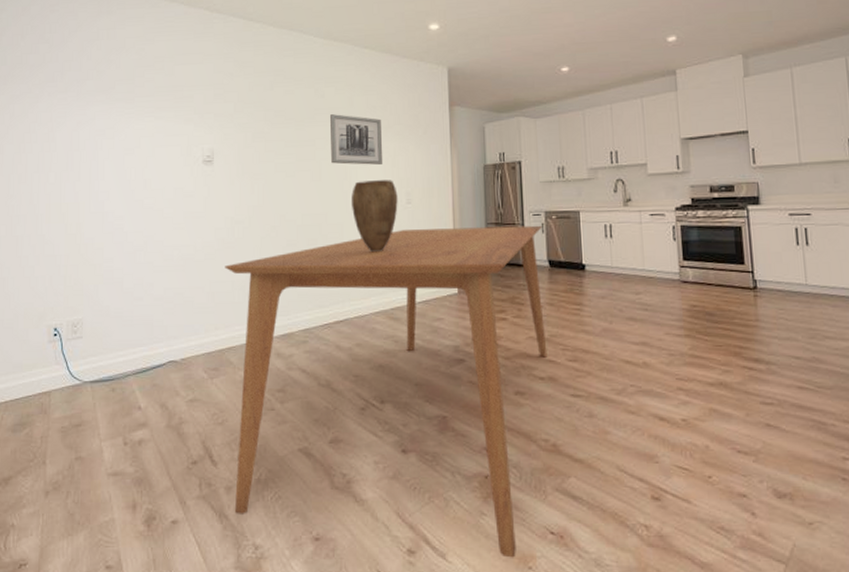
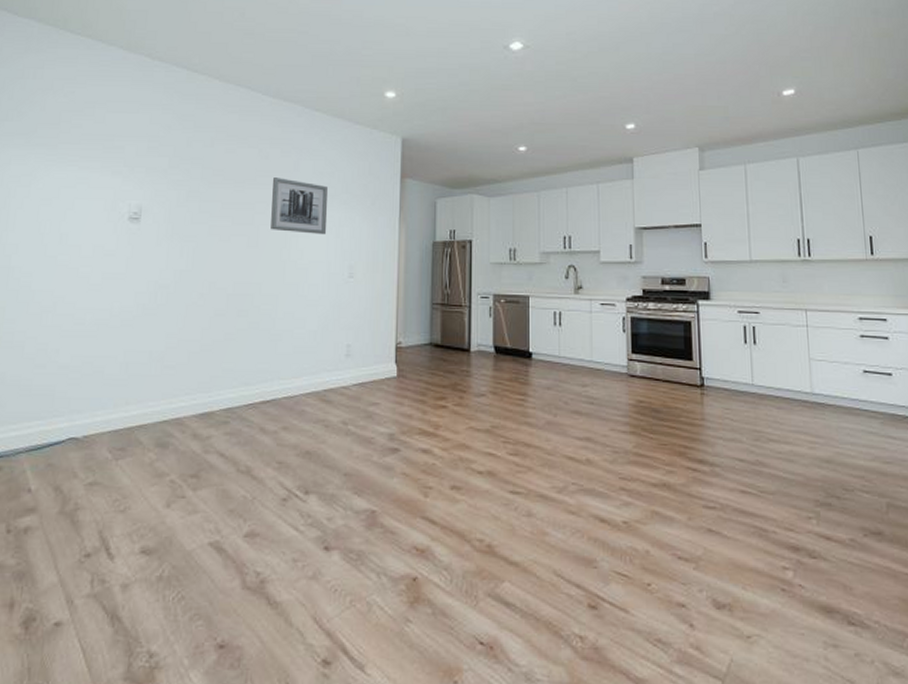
dining table: present [225,225,547,558] -> none [129,305,490,671]
vase: present [350,180,398,253] -> none [288,250,340,328]

